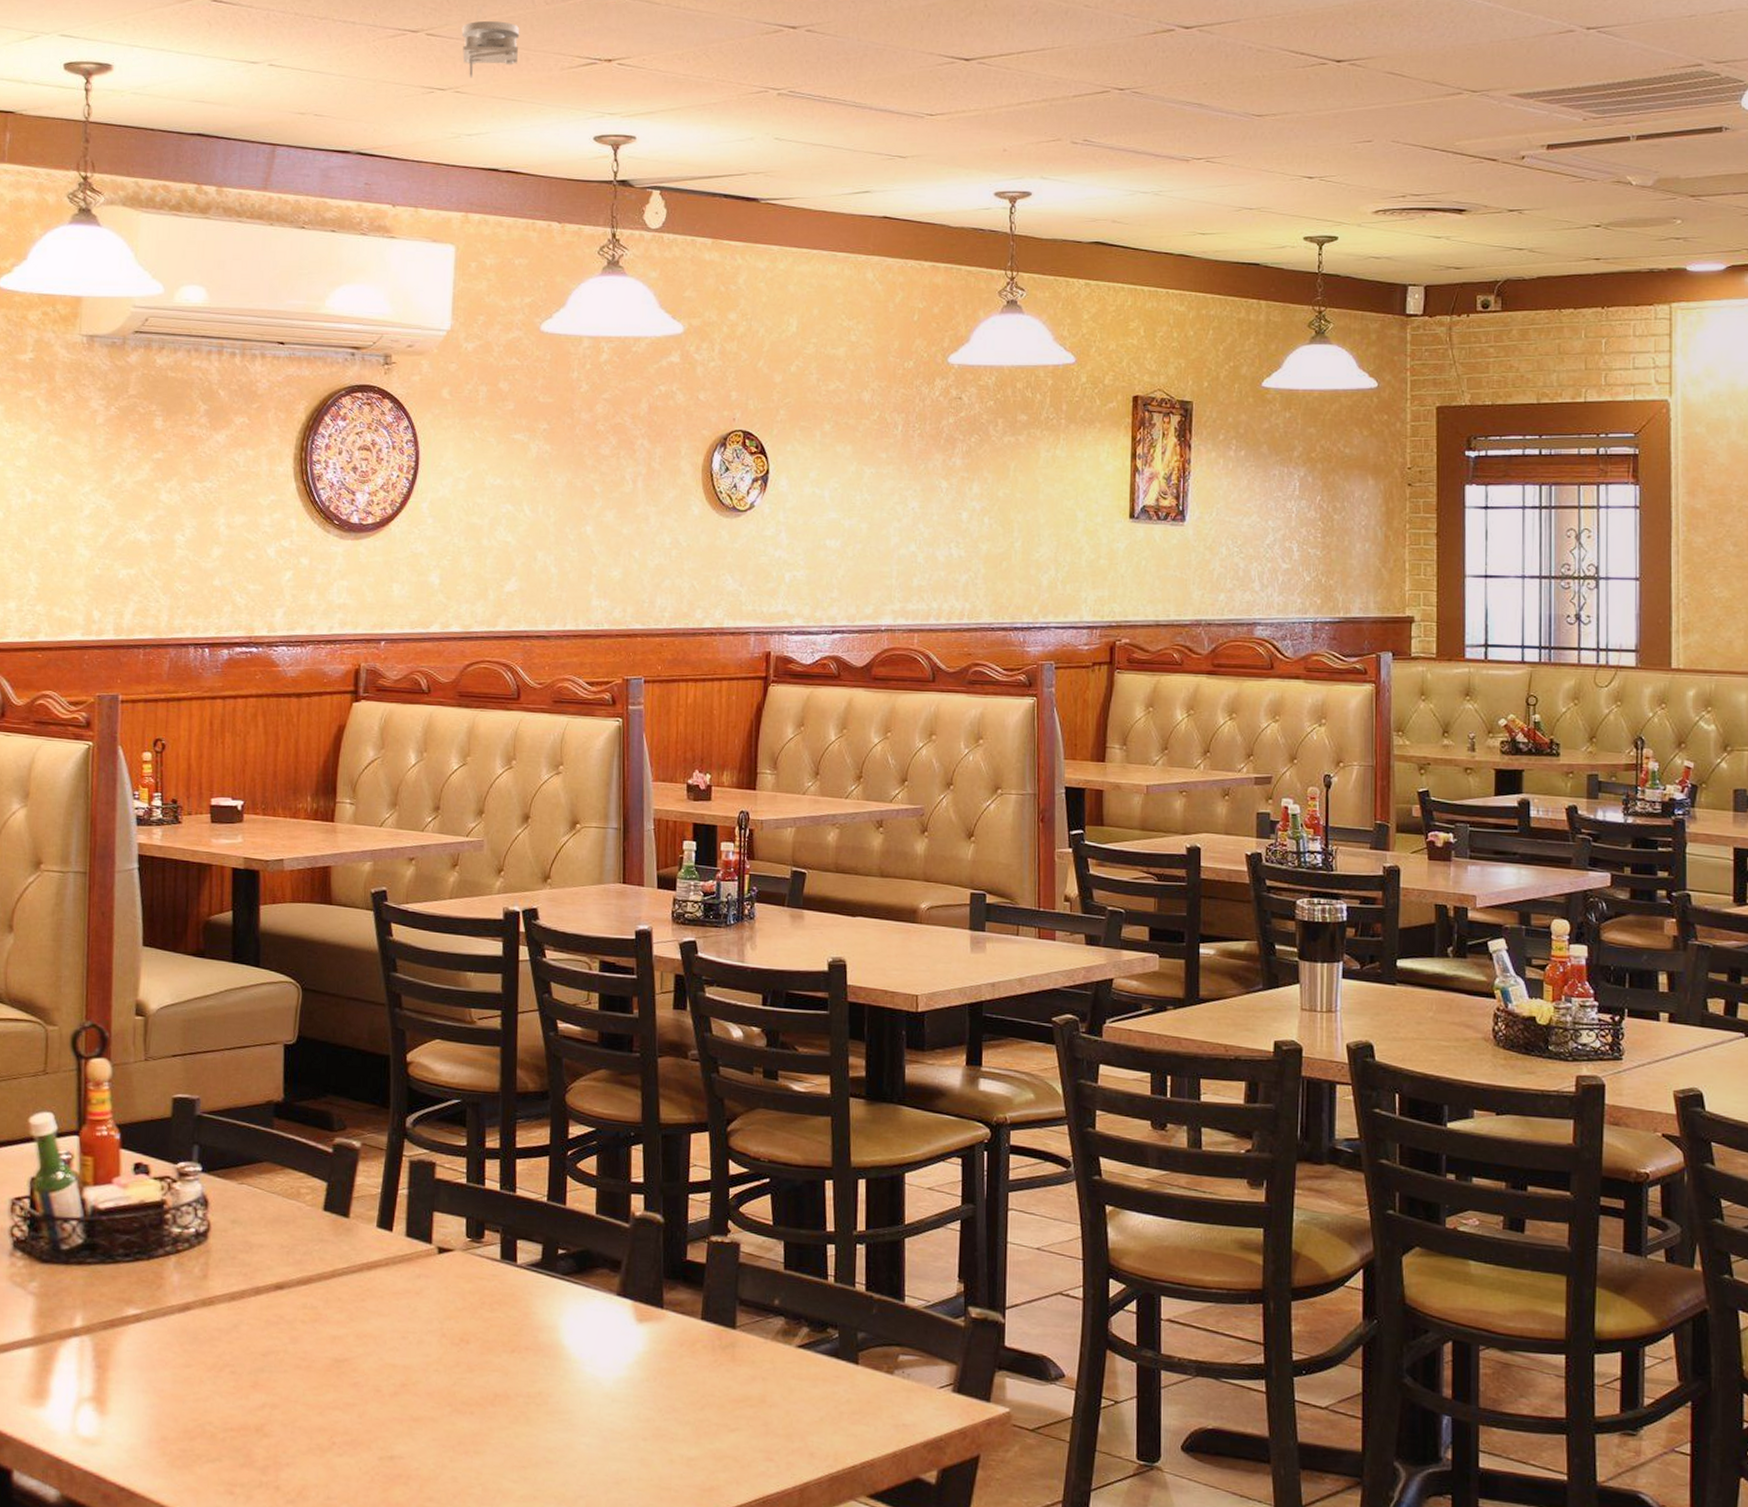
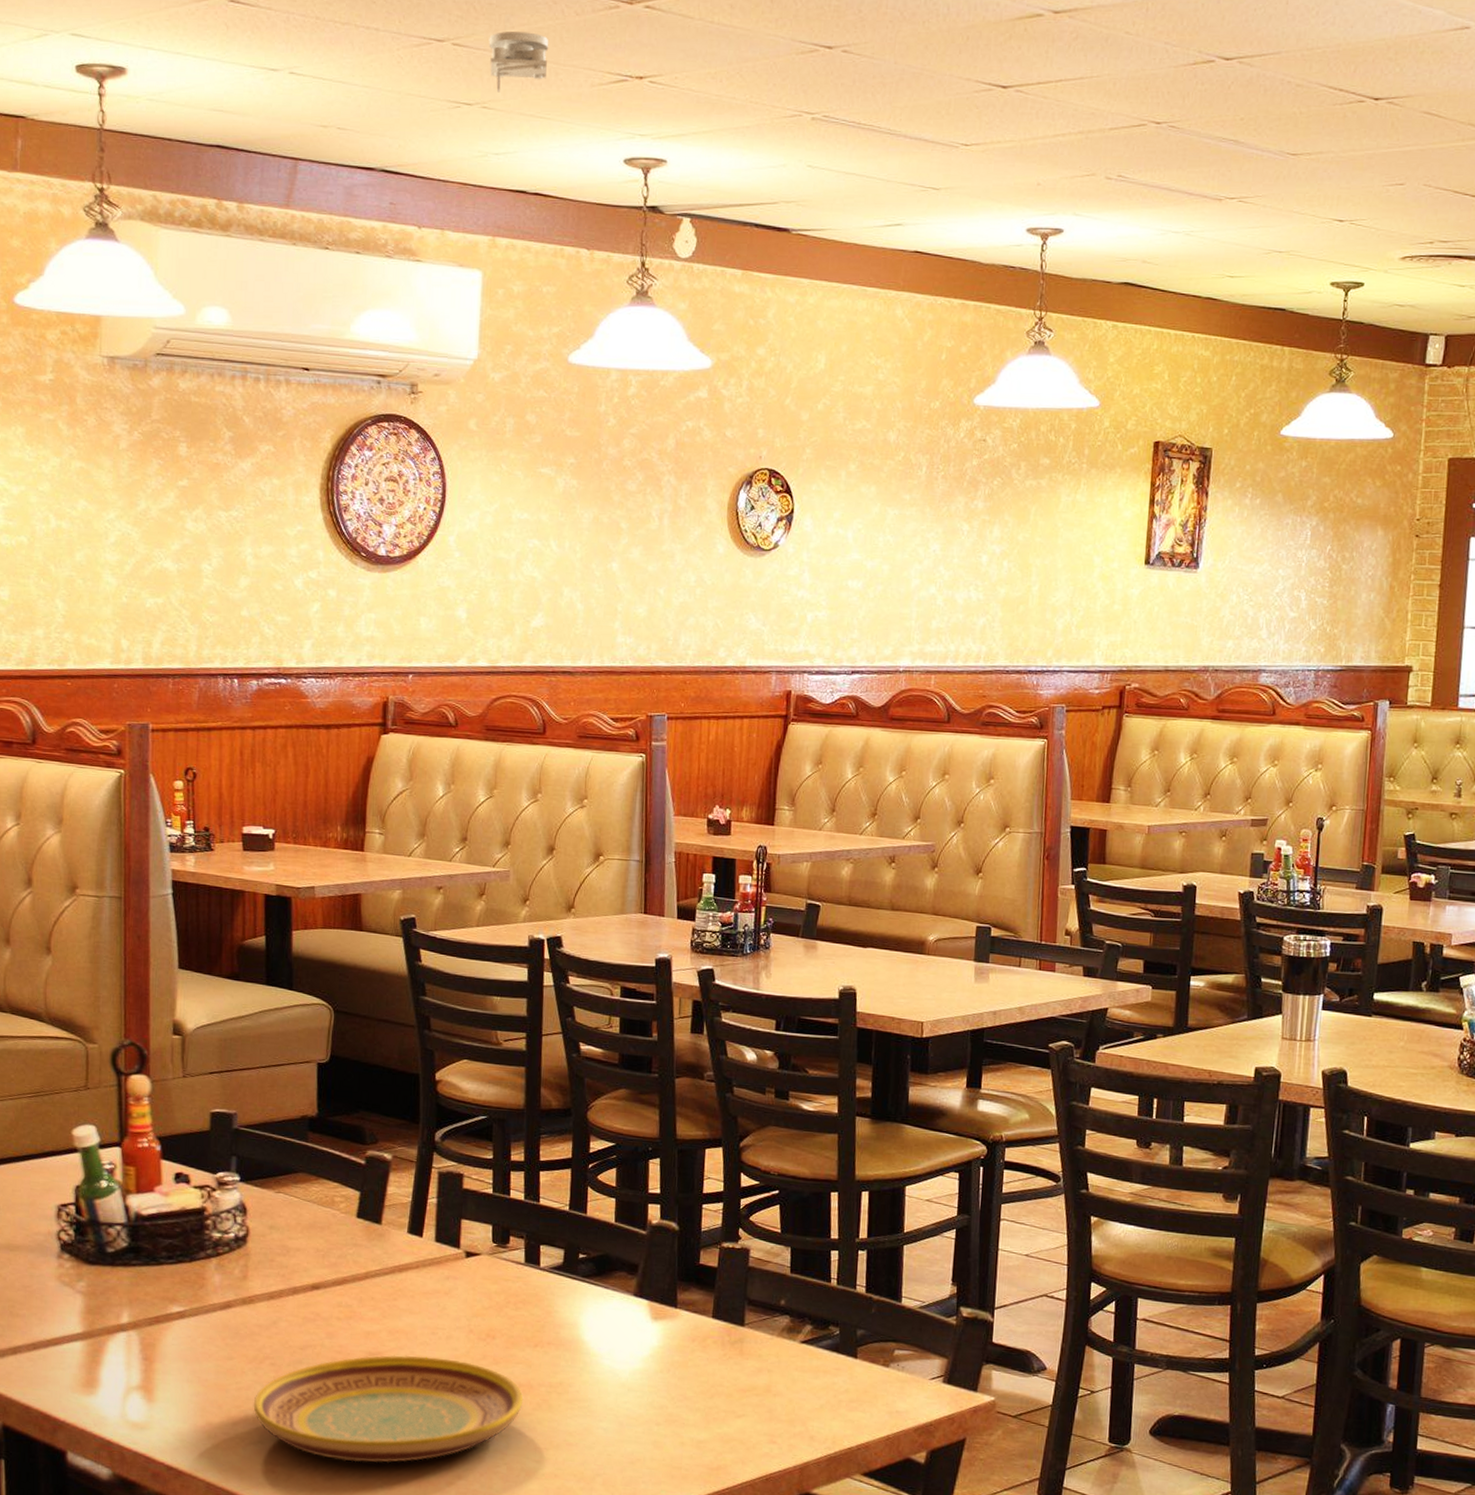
plate: none [211,1361,500,1484] -> present [253,1355,524,1463]

